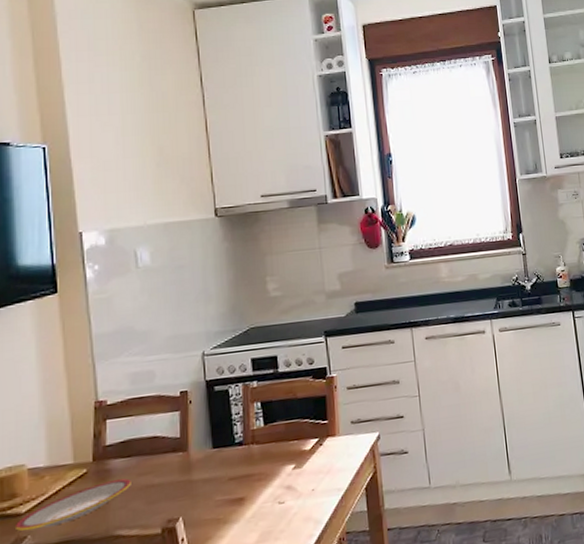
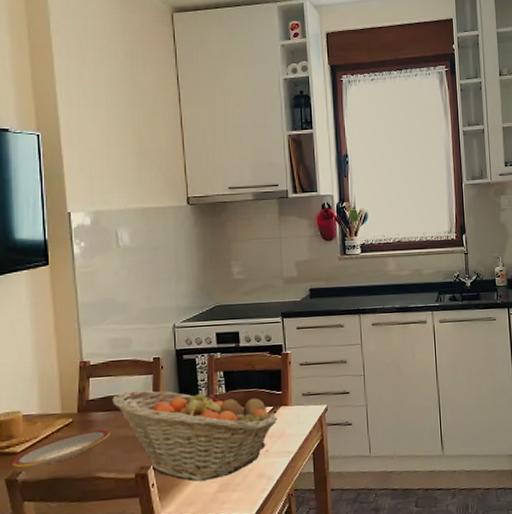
fruit basket: none [133,422,324,532] -> present [112,388,277,481]

